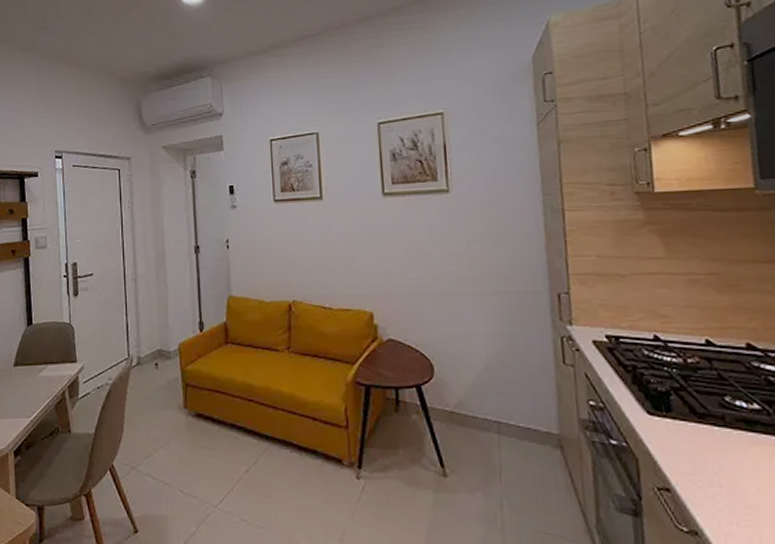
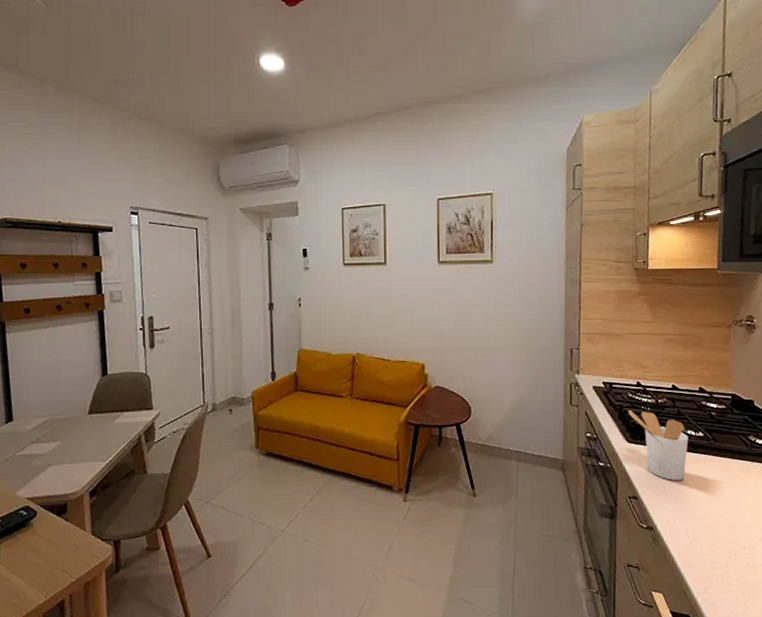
utensil holder: none [644,371,739,469] -> present [628,409,689,480]

